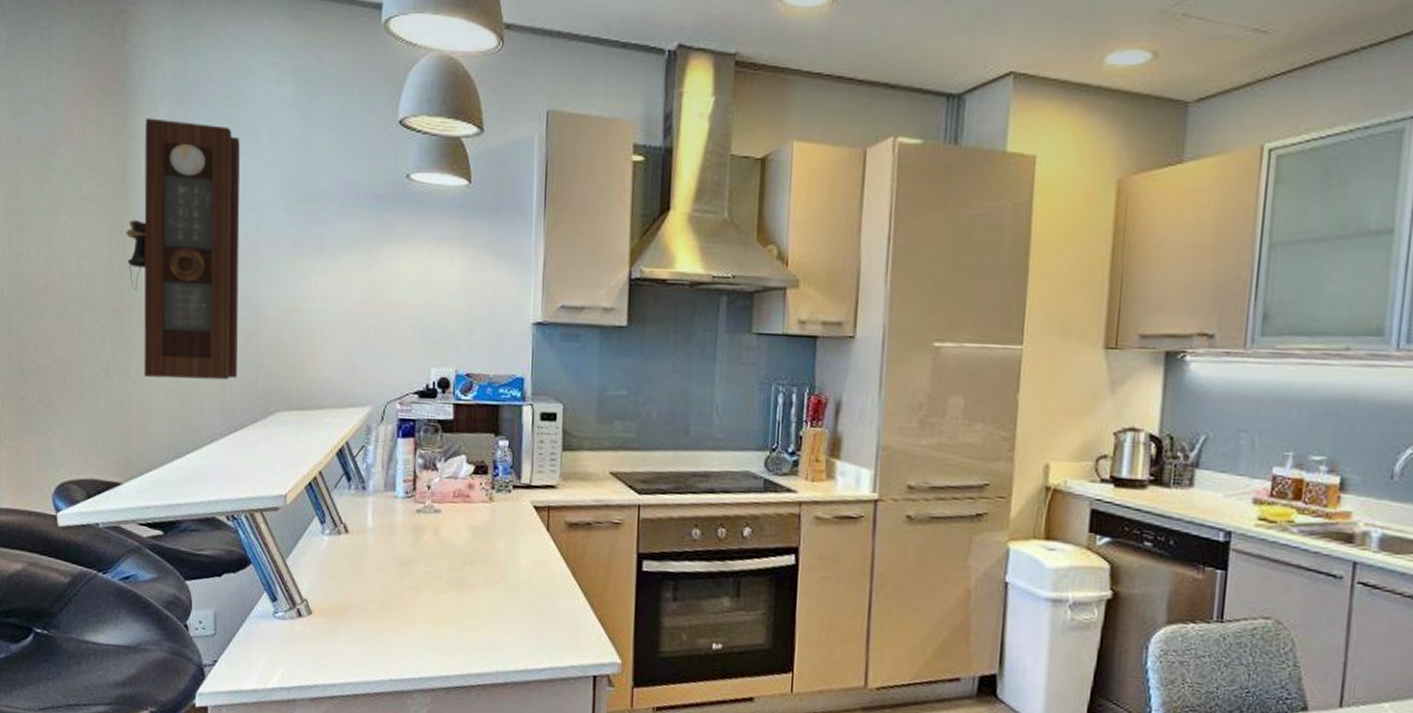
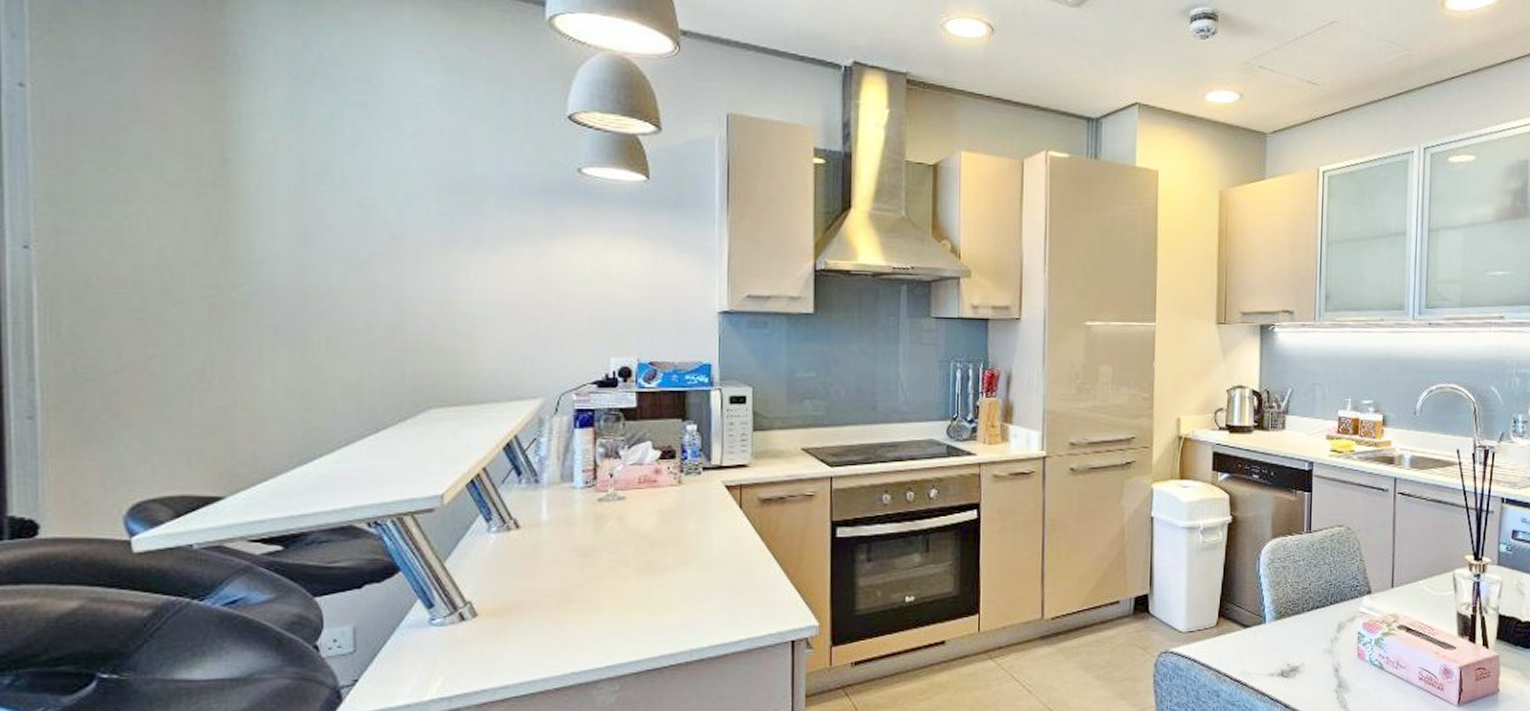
pendulum clock: present [126,118,240,380] -> none [227,99,380,379]

